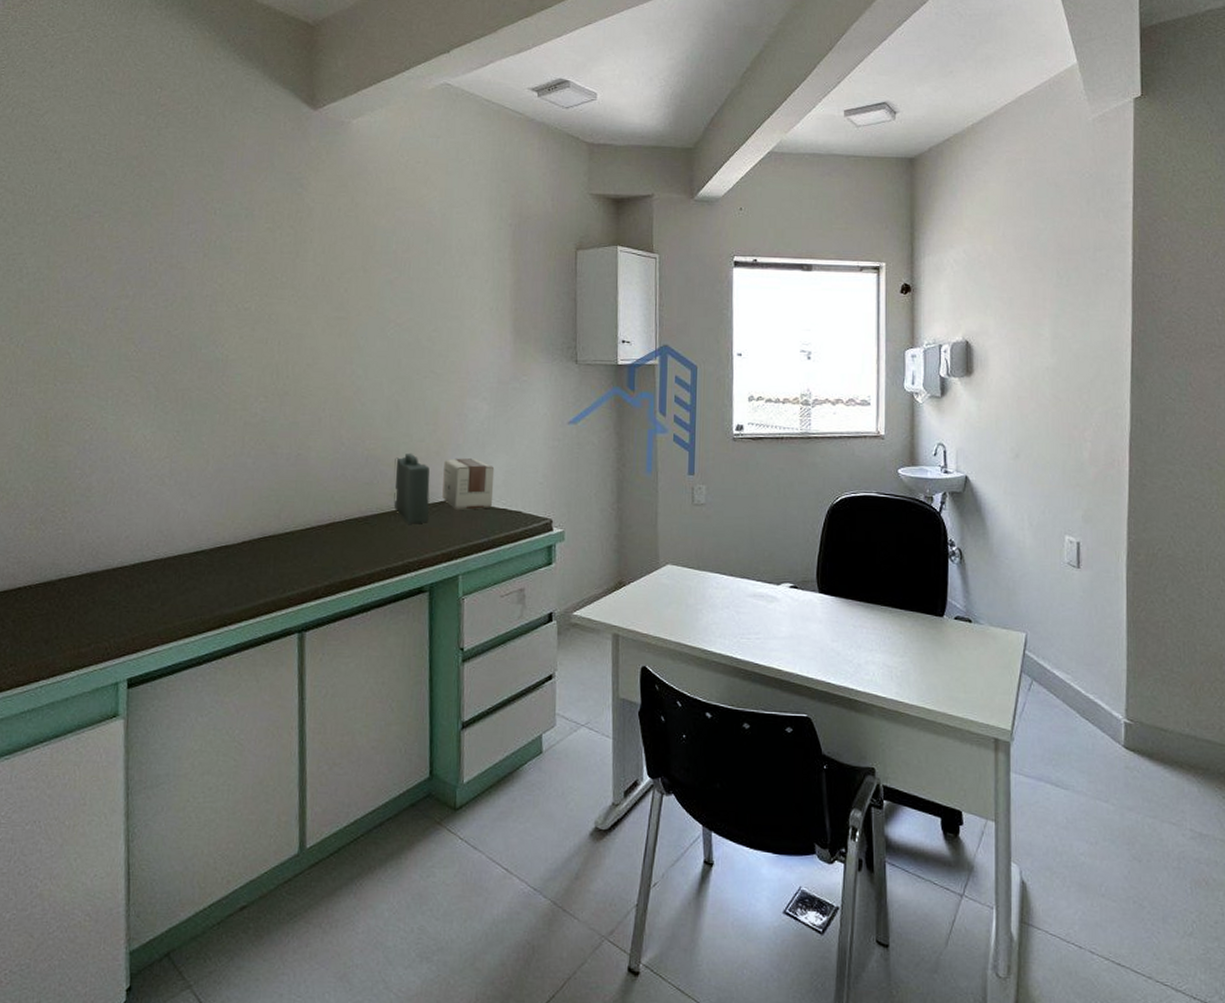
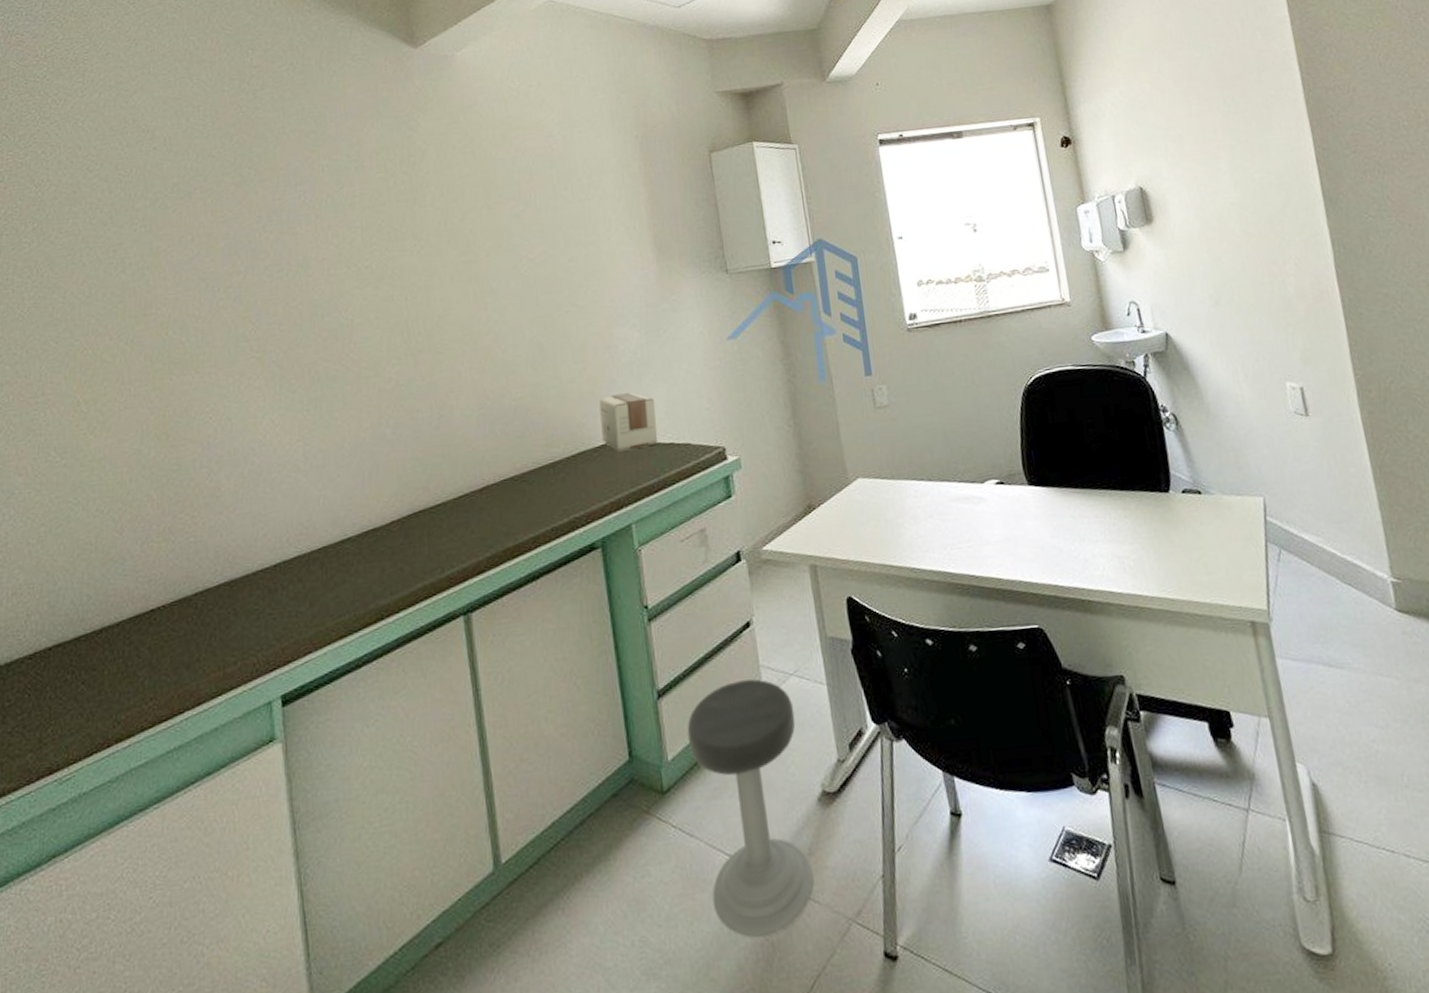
first-aid kit: present [393,453,430,524] -> none [546,396,590,475]
stool: none [483,724,581,941] -> present [687,679,814,939]

